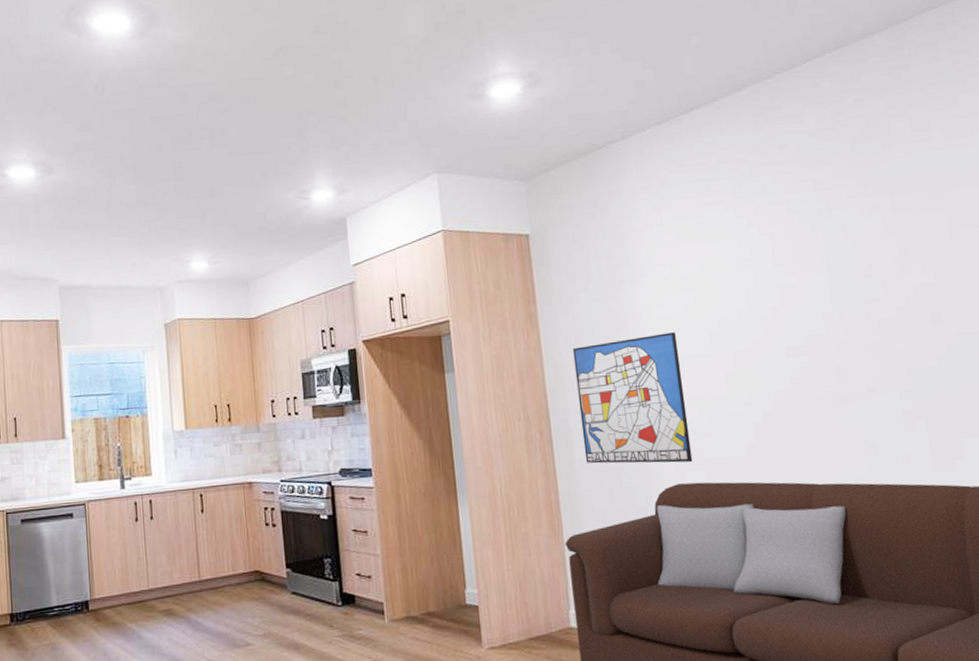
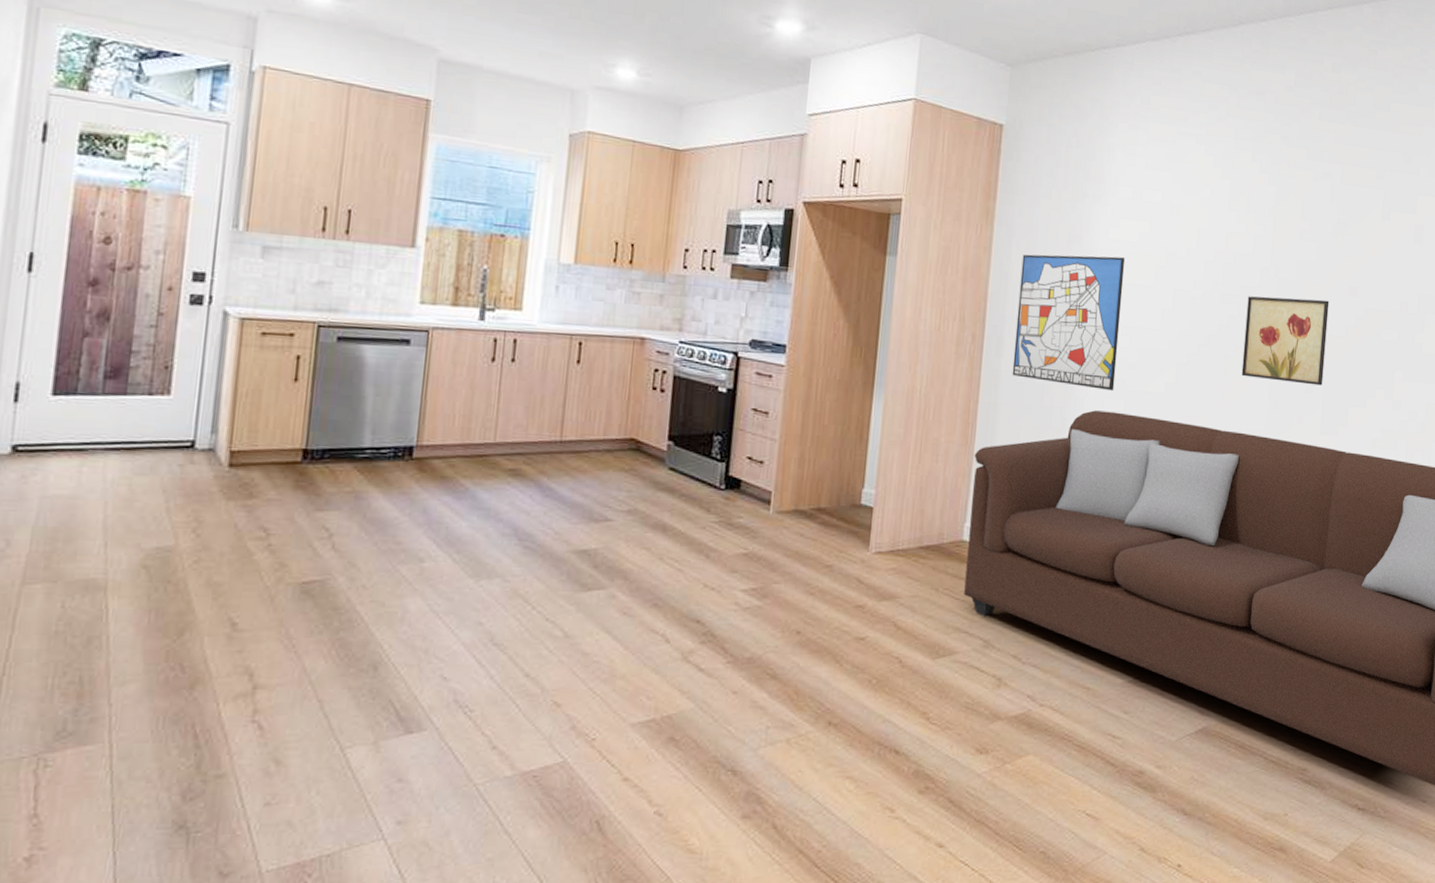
wall art: none [816,333,924,426] -> present [1241,296,1329,386]

